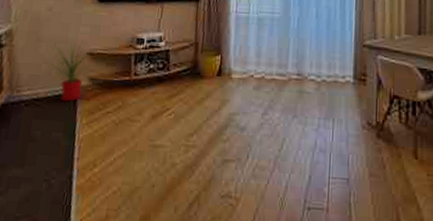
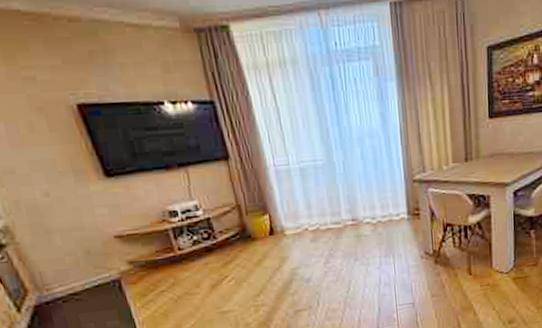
house plant: present [47,40,95,102] -> none [69,223,128,290]

